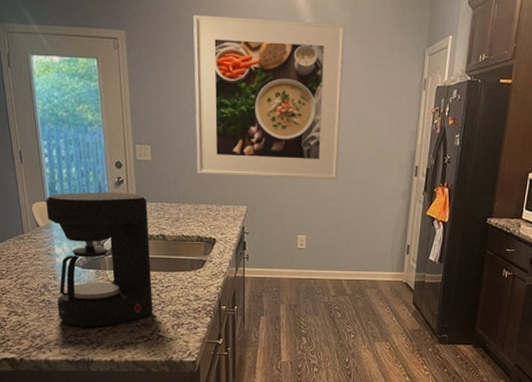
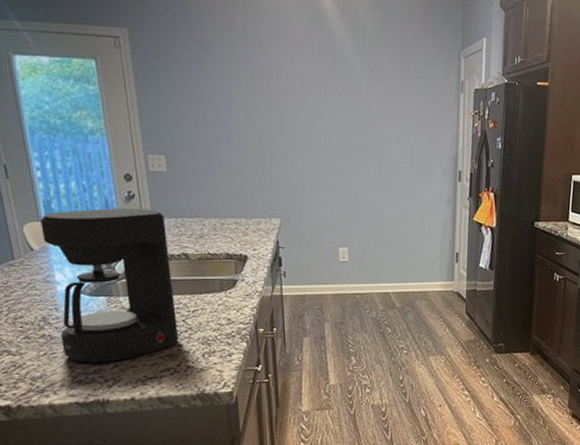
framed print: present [194,15,345,179] -> none [207,13,378,187]

